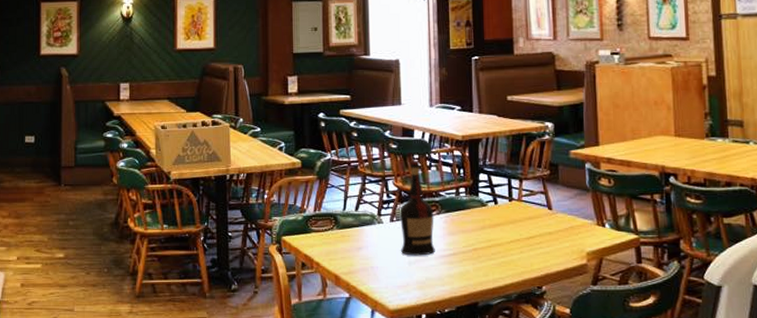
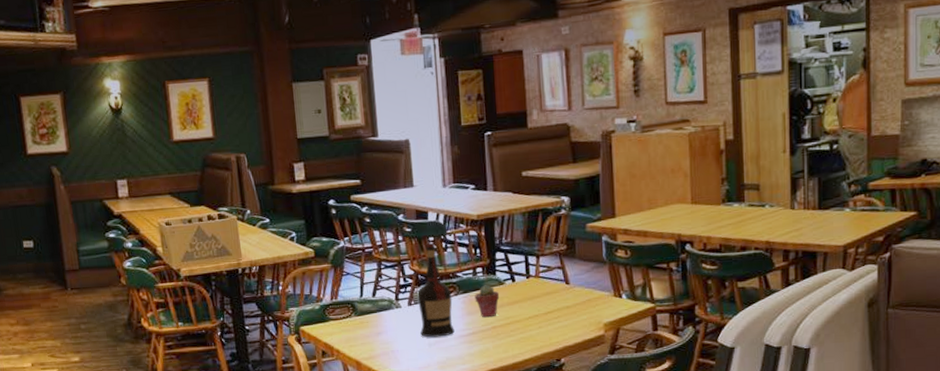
potted succulent: none [457,205,482,239] -> present [475,285,500,318]

